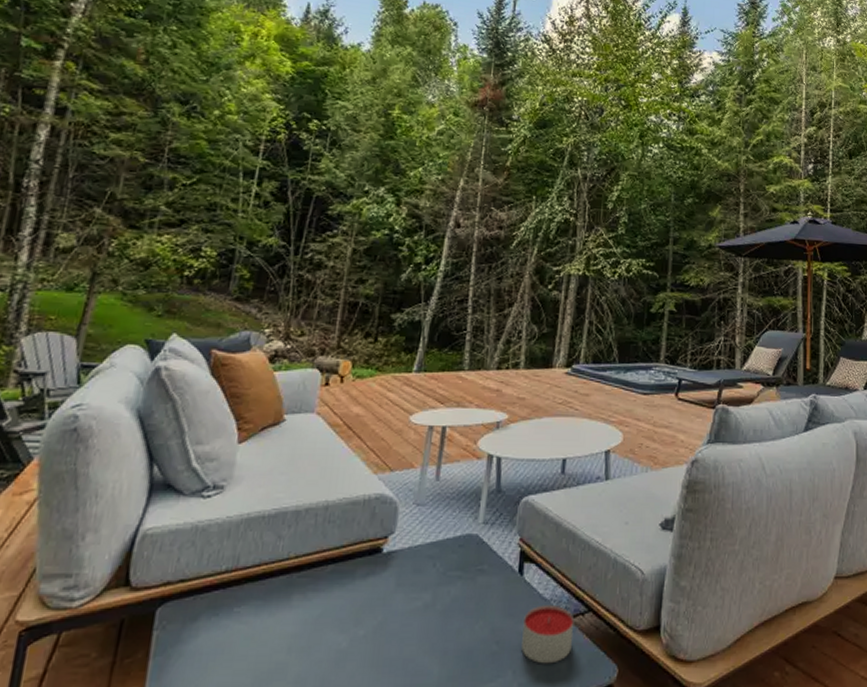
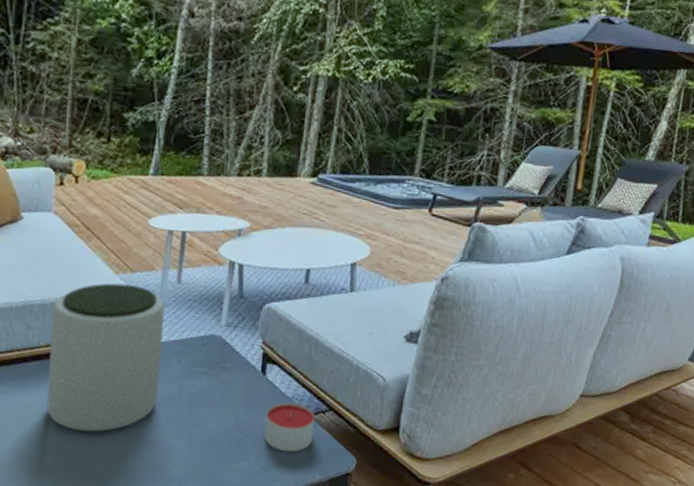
plant pot: none [290,483,422,656] -> present [46,283,165,432]

